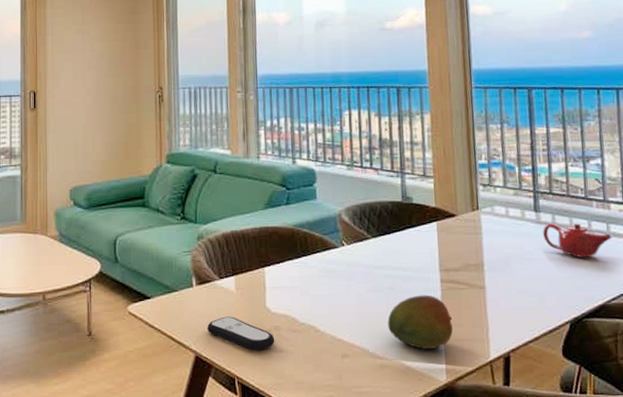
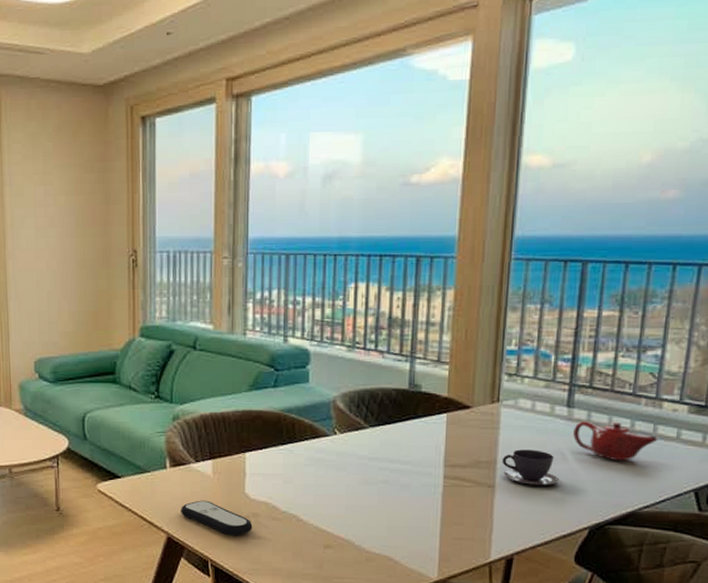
fruit: present [387,294,453,349] -> none [378,490,452,546]
teacup: none [488,251,539,285] -> present [502,449,560,486]

